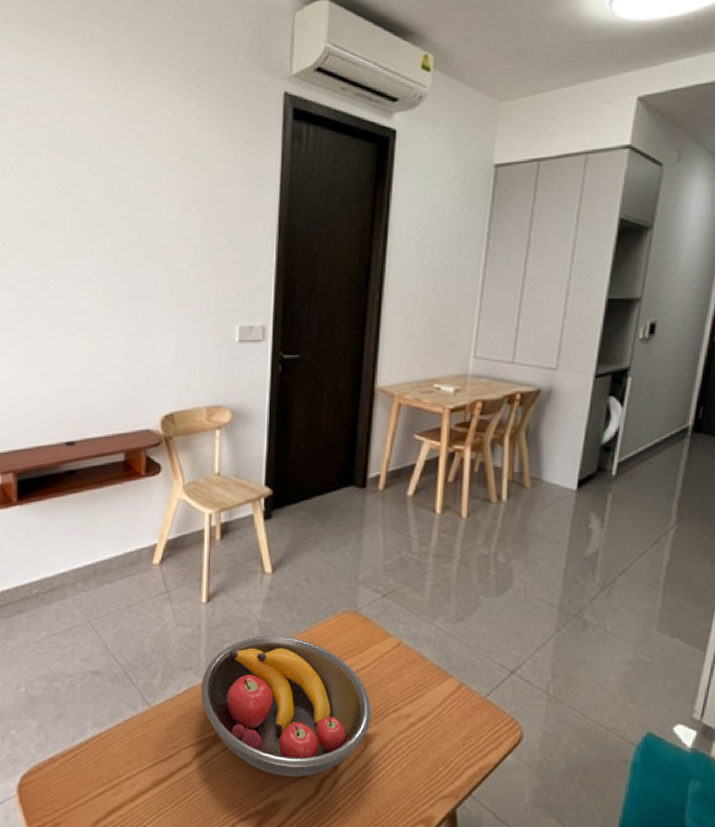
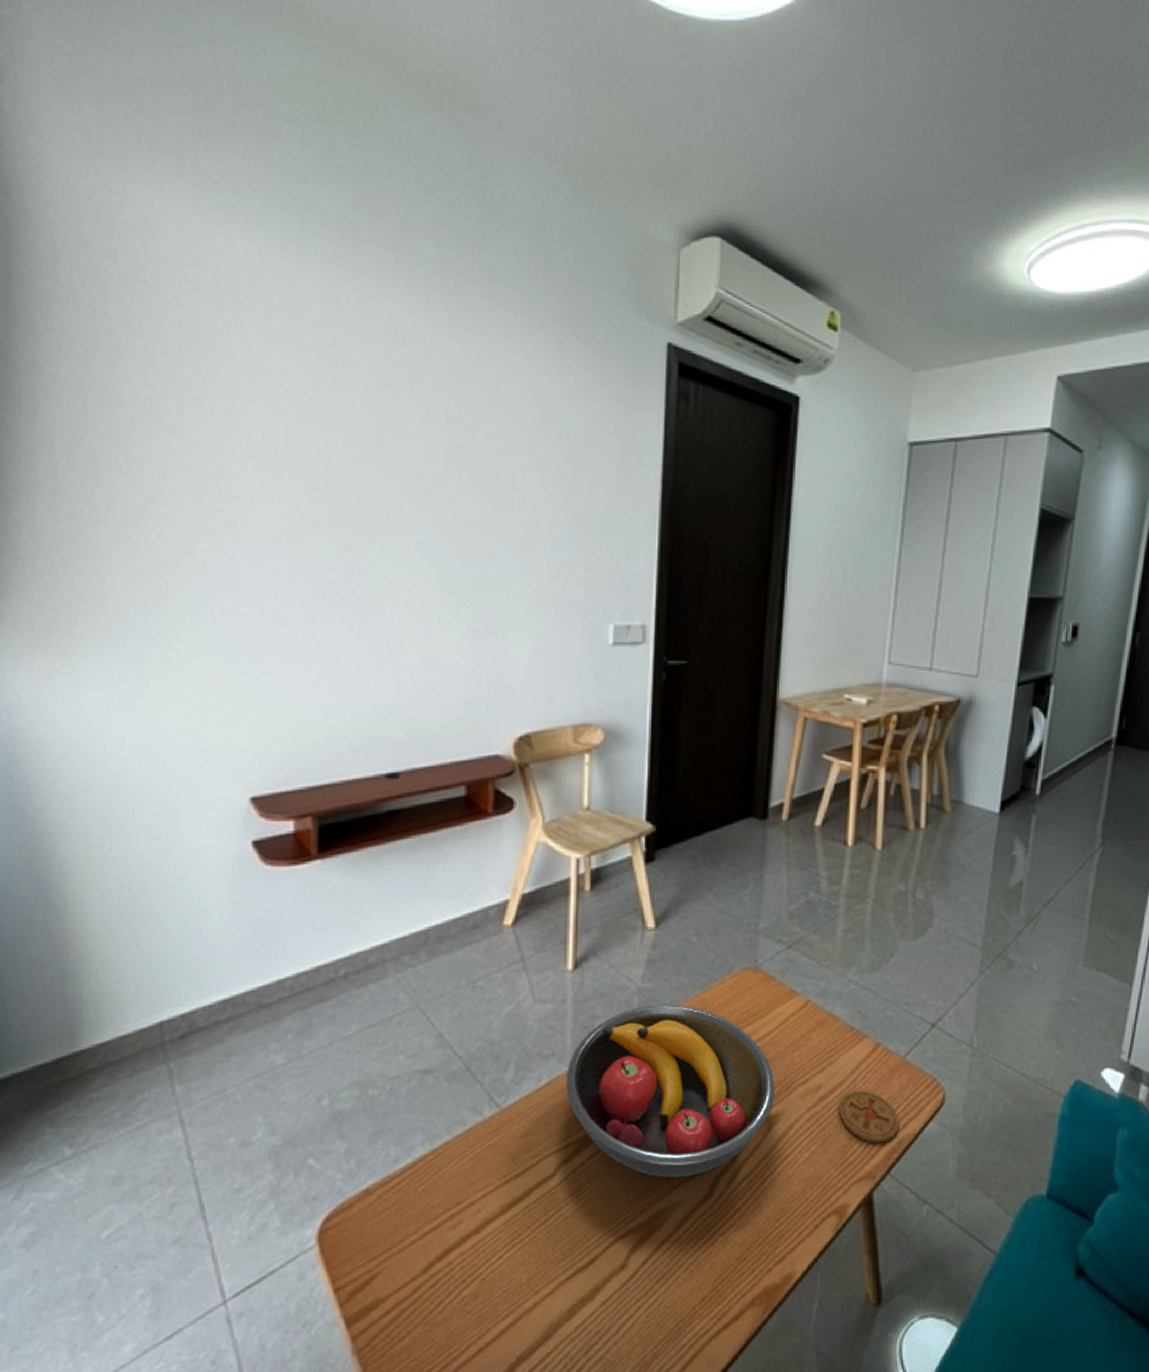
coaster: none [426,721,480,767] -> present [838,1090,899,1142]

